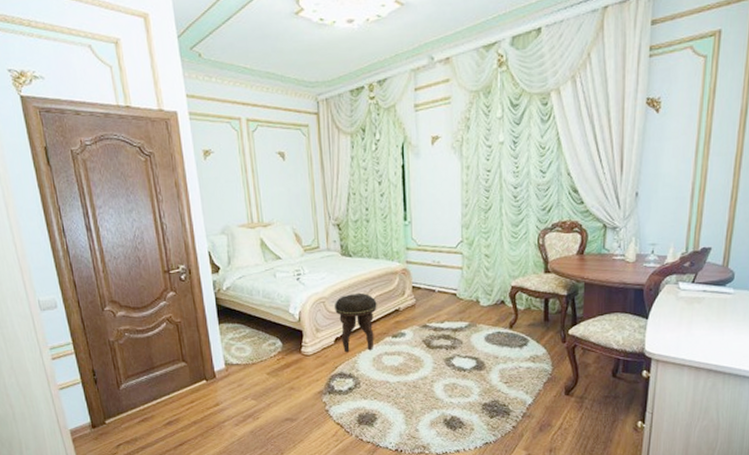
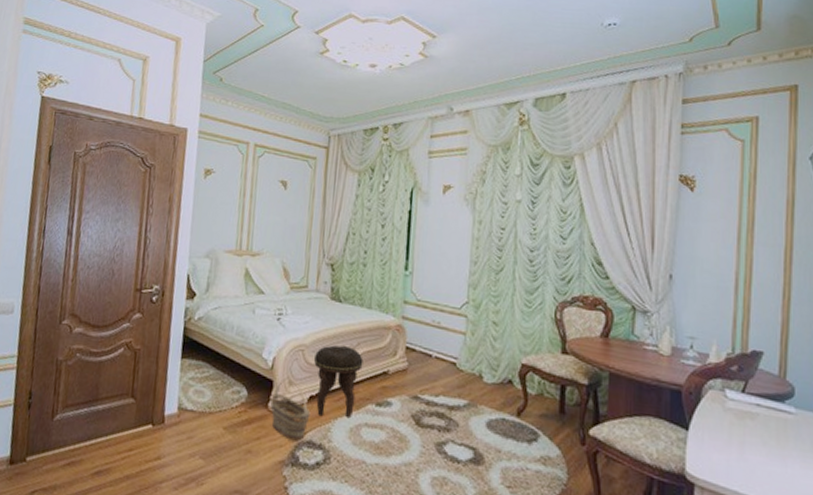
basket: none [303,326,338,375] -> present [270,377,311,441]

